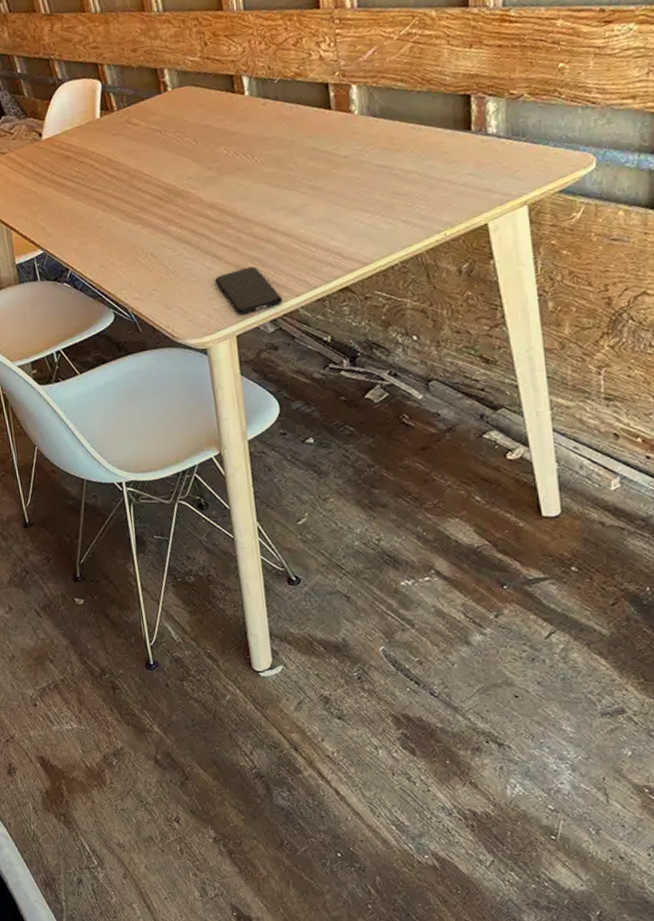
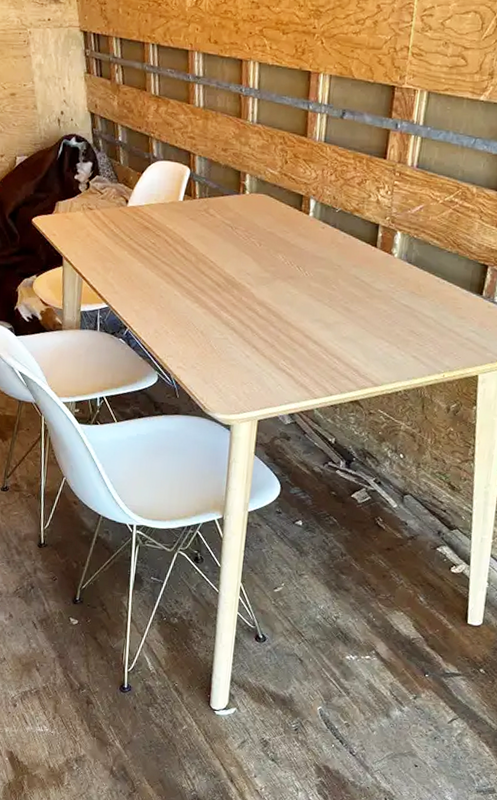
smartphone: present [214,266,283,316] -> none [249,363,303,404]

